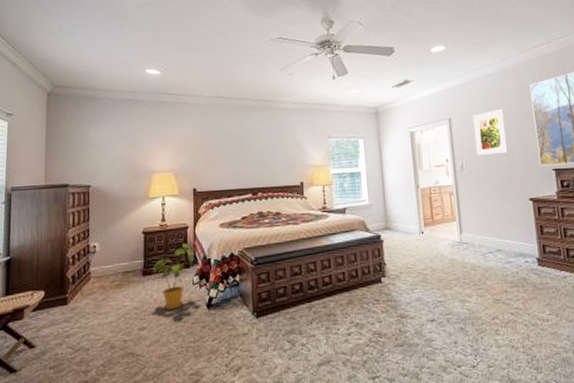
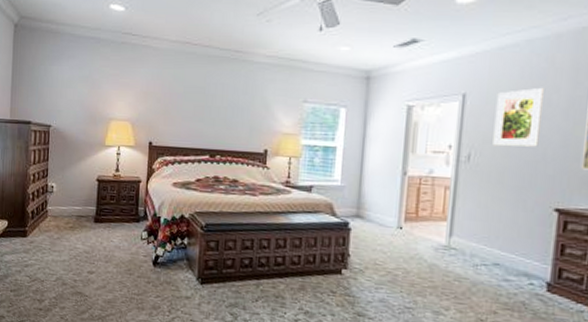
house plant: present [153,244,193,309] -> none [104,197,144,260]

